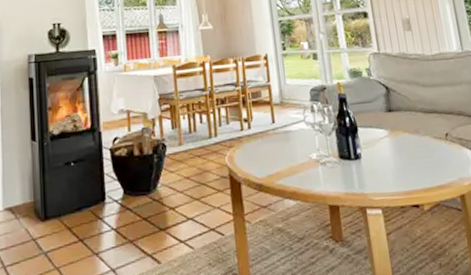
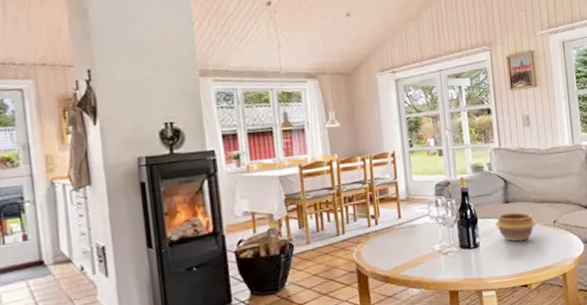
bowl: none [378,122,425,155] -> present [495,212,536,242]

